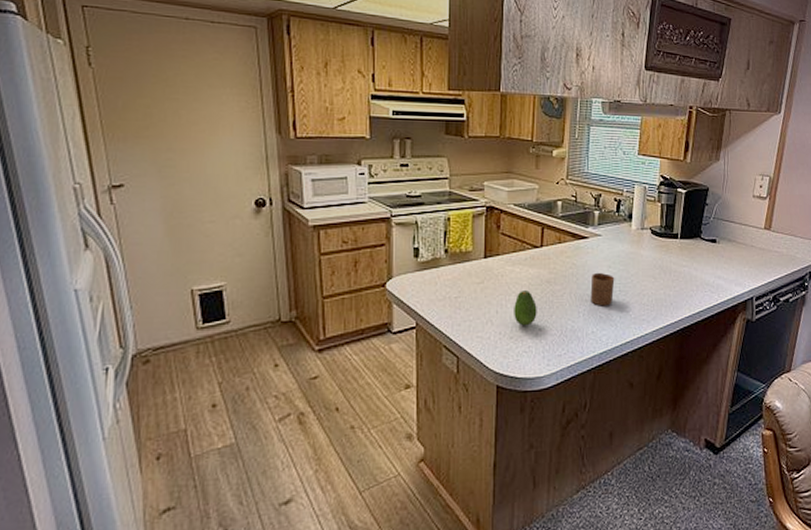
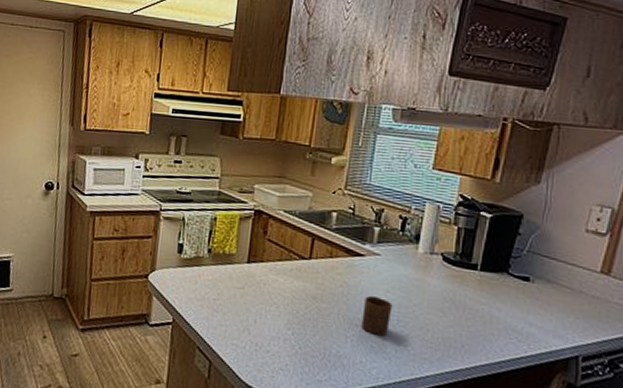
fruit: present [514,291,537,326] -> none [273,303,299,342]

